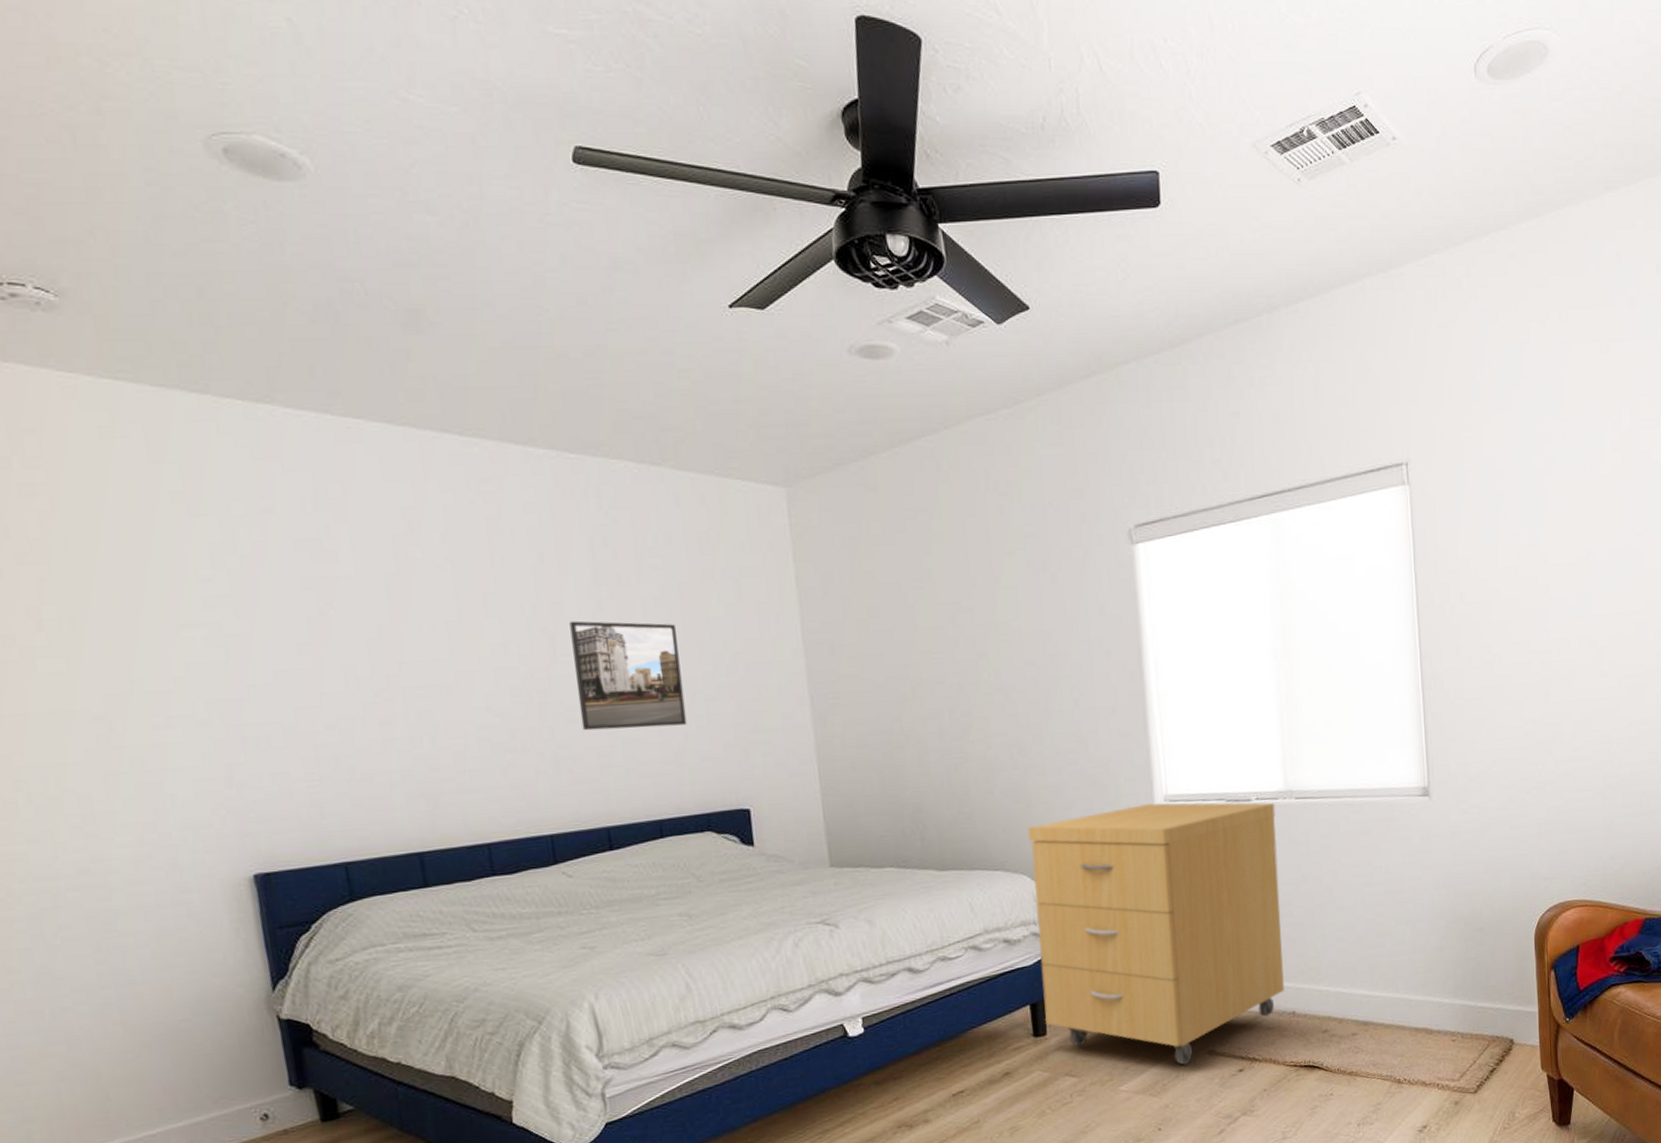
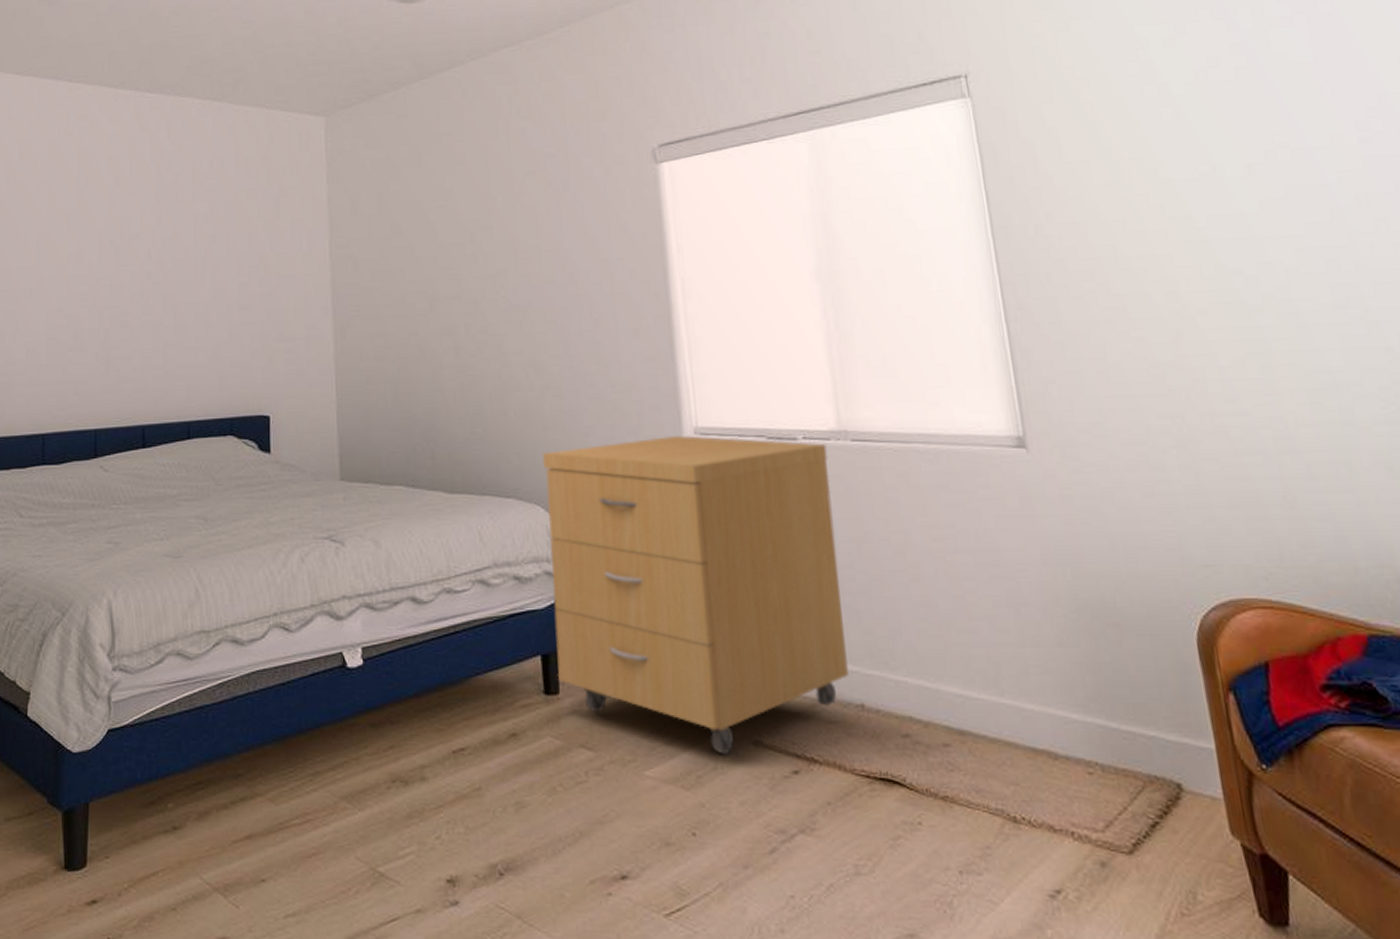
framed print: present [569,621,687,731] -> none [132,235,221,334]

